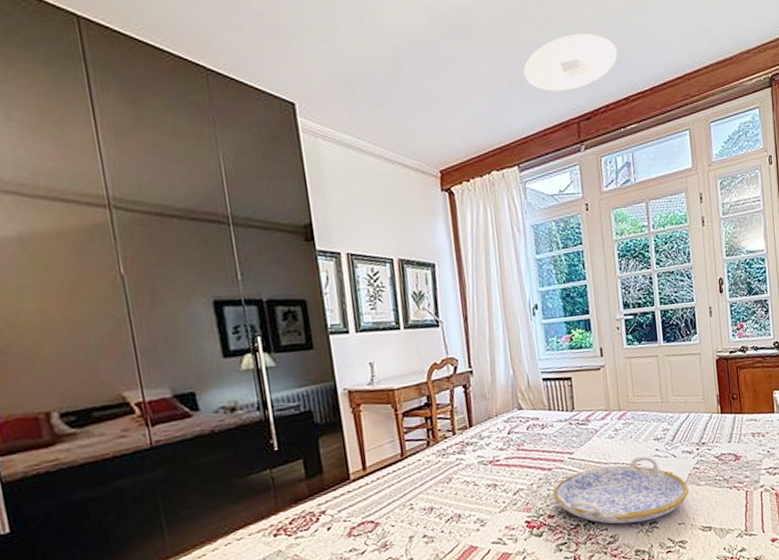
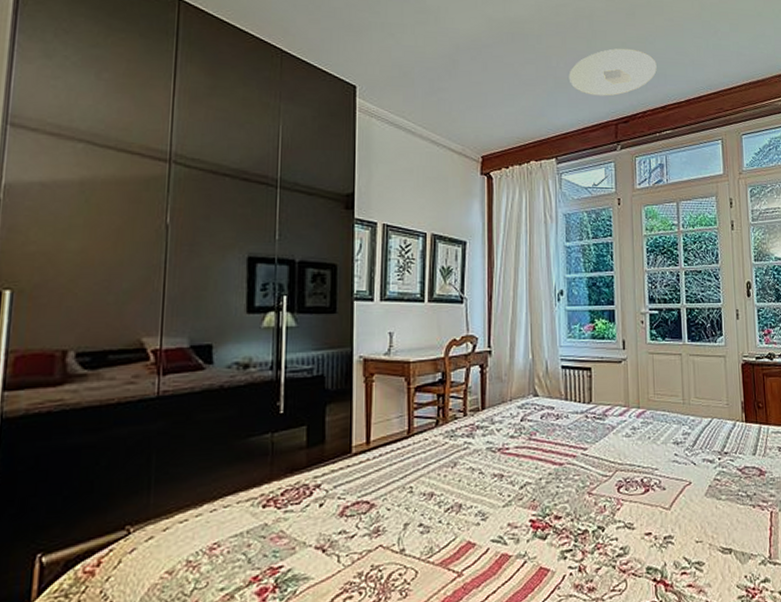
serving tray: present [554,456,689,524] -> none [563,460,708,535]

